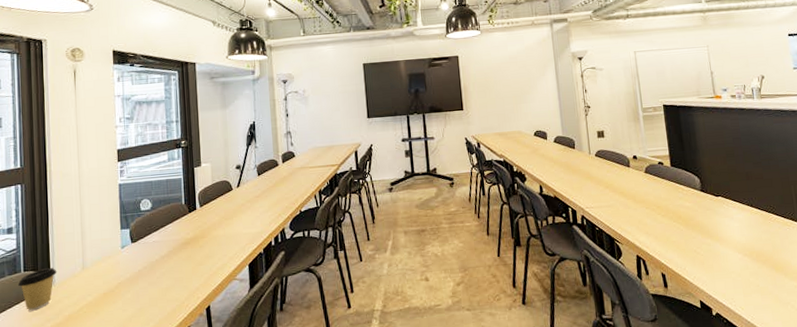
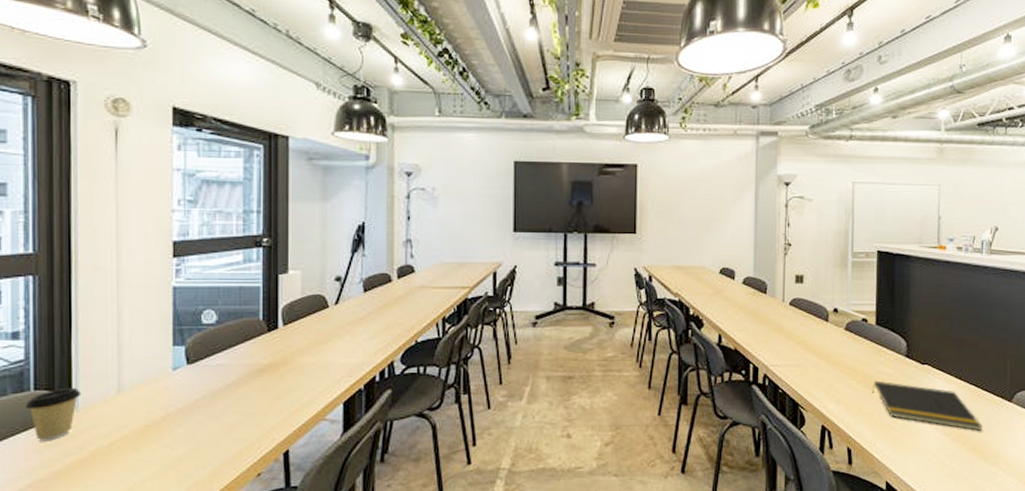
notepad: none [676,213,779,251] -> present [872,380,983,431]

